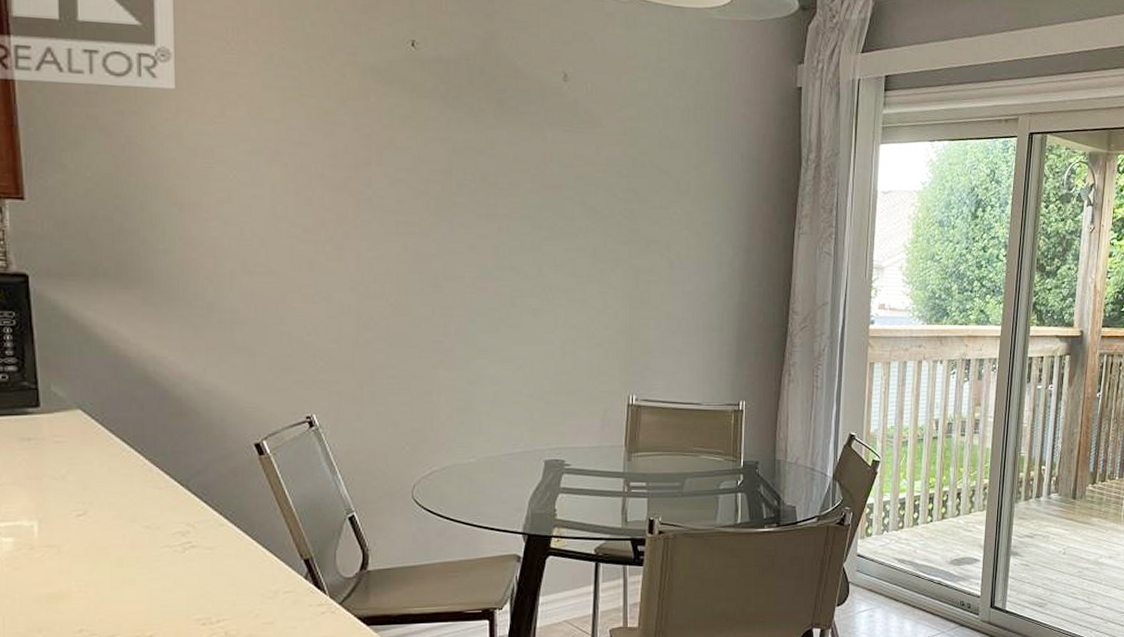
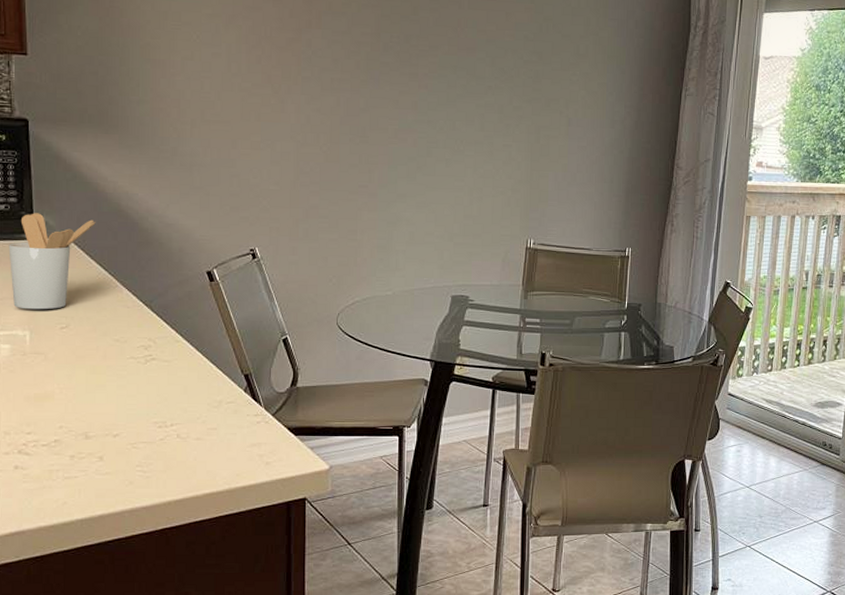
utensil holder: none [8,383,117,496] -> present [8,213,96,310]

